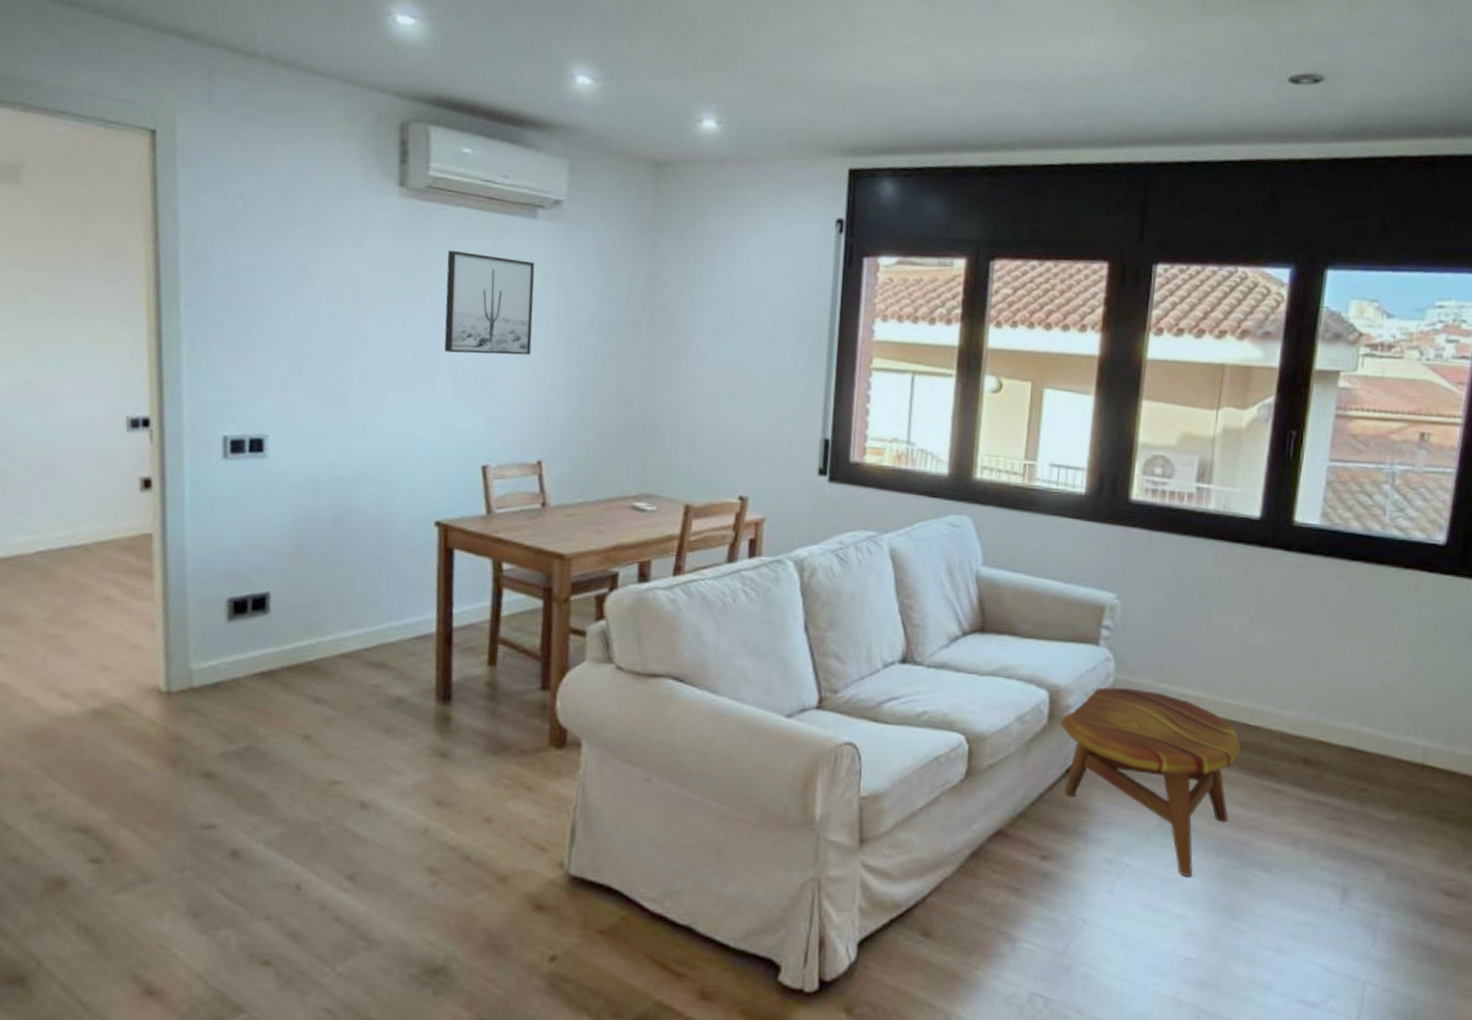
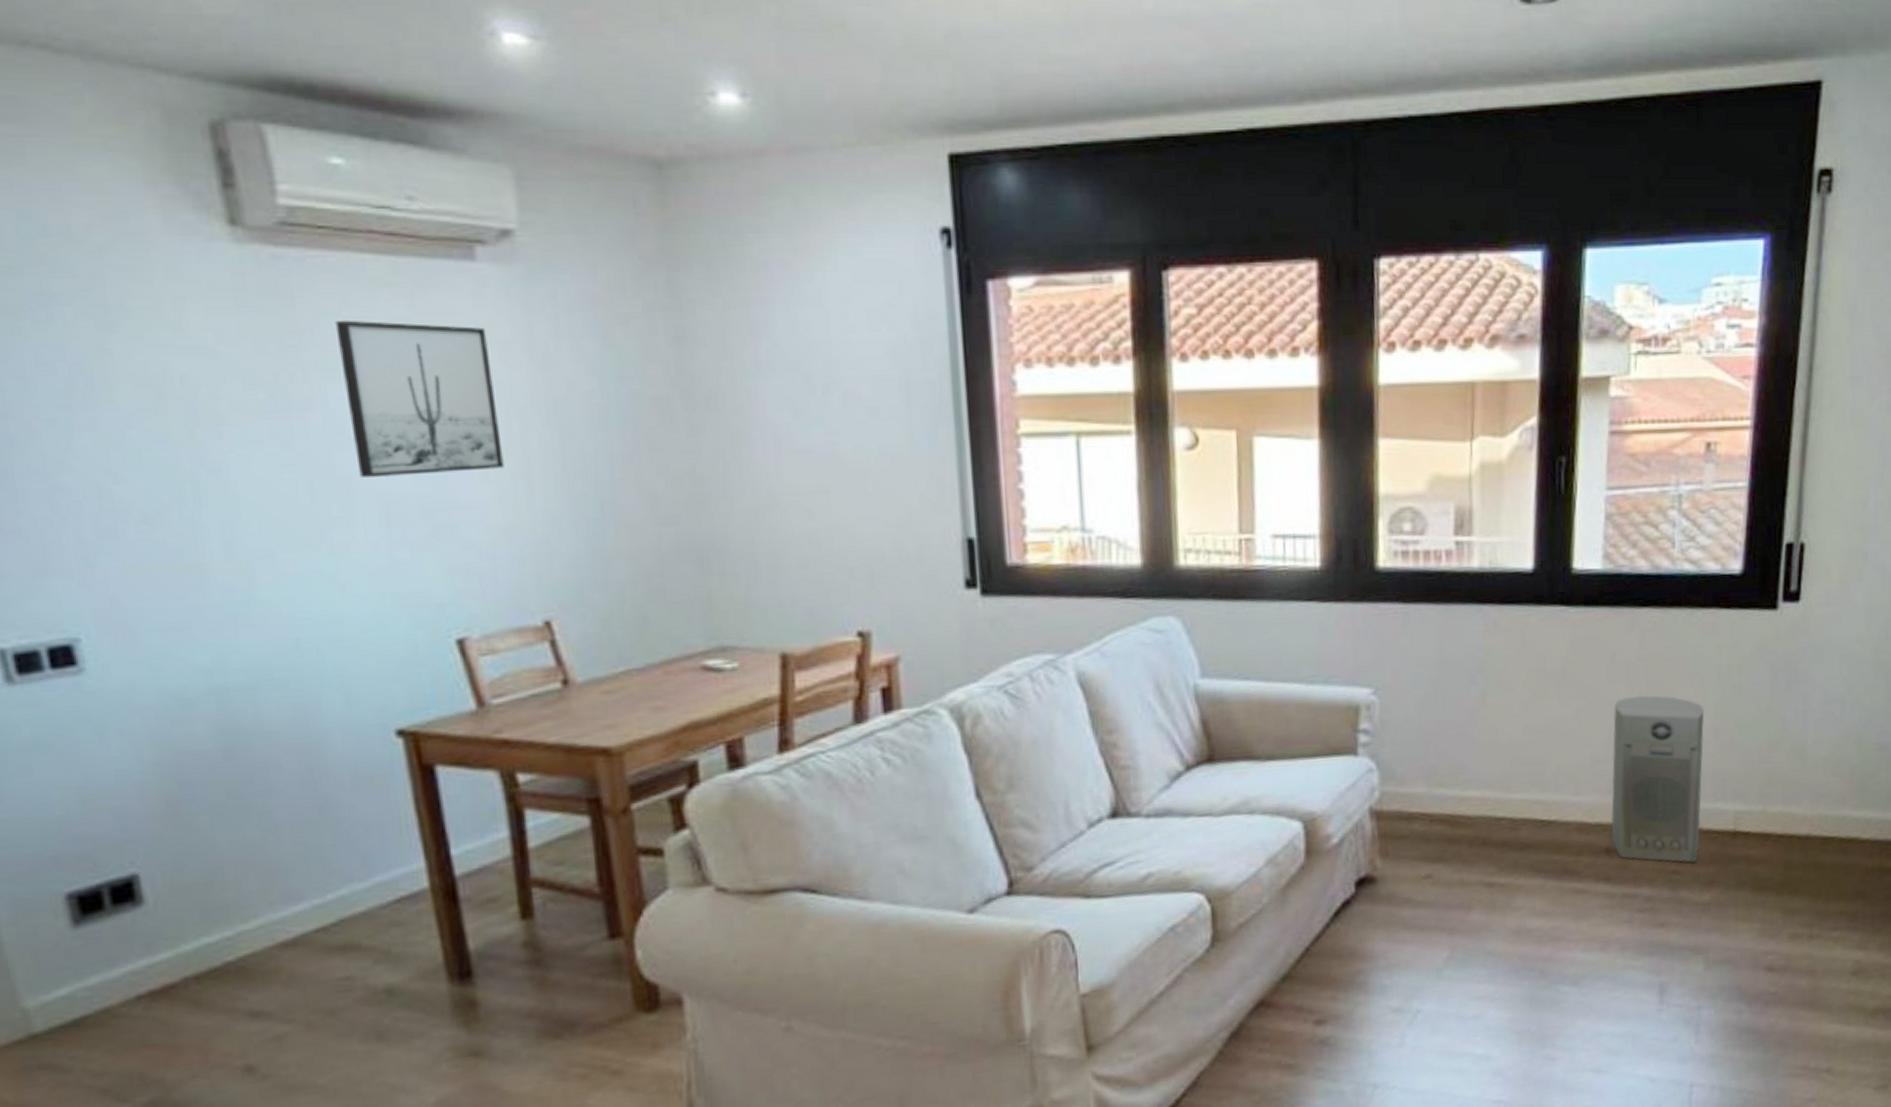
side table: present [1059,687,1241,877] -> none [1320,799,1536,1010]
air purifier: none [1309,633,1402,785] -> present [1610,695,1705,863]

